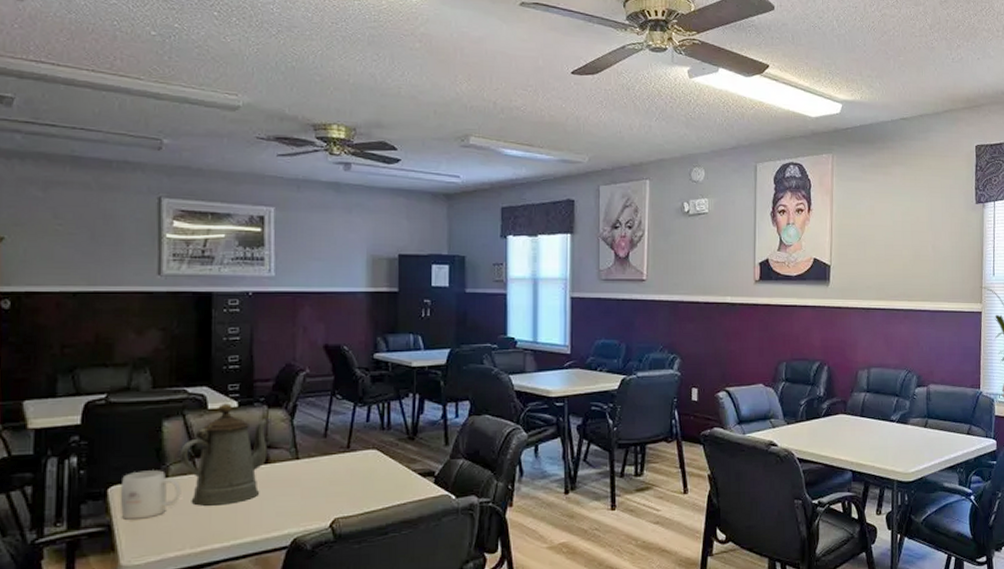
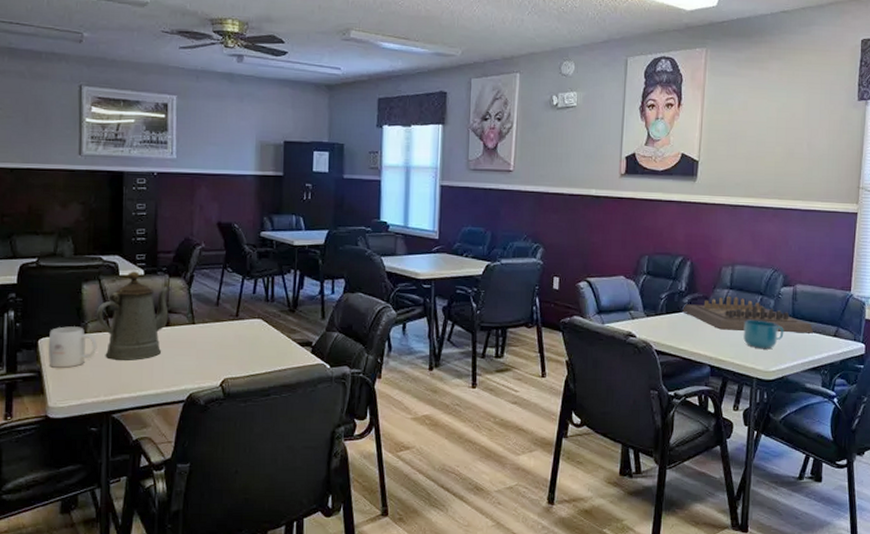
chess set: none [822,400,949,434] -> present [682,297,814,334]
cup: none [882,421,921,450] -> present [743,319,784,348]

